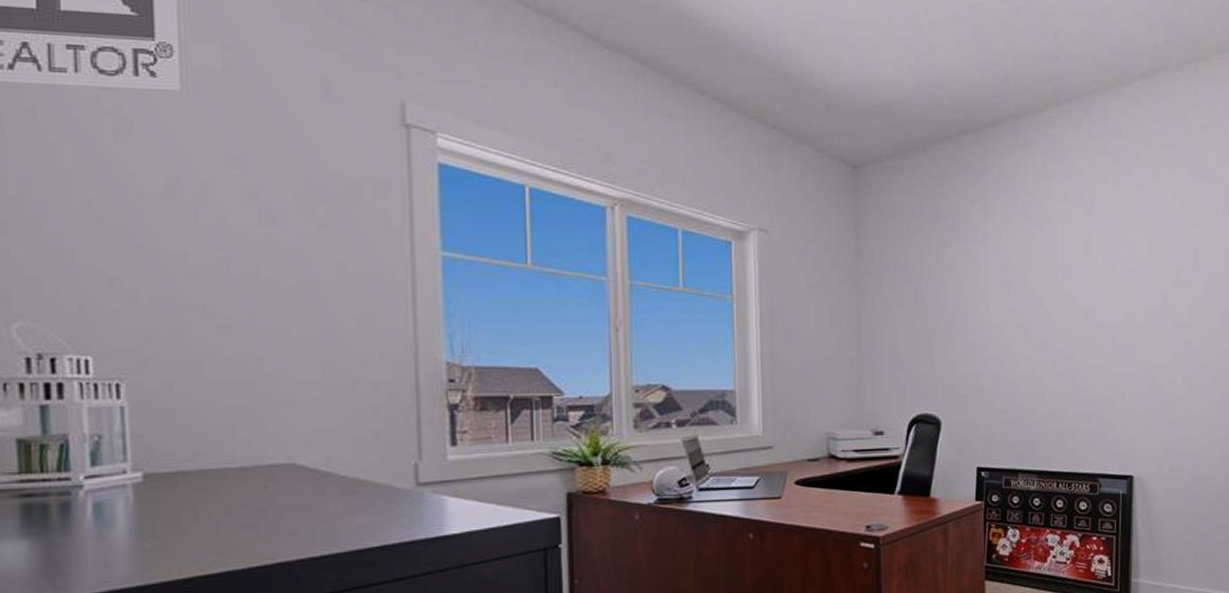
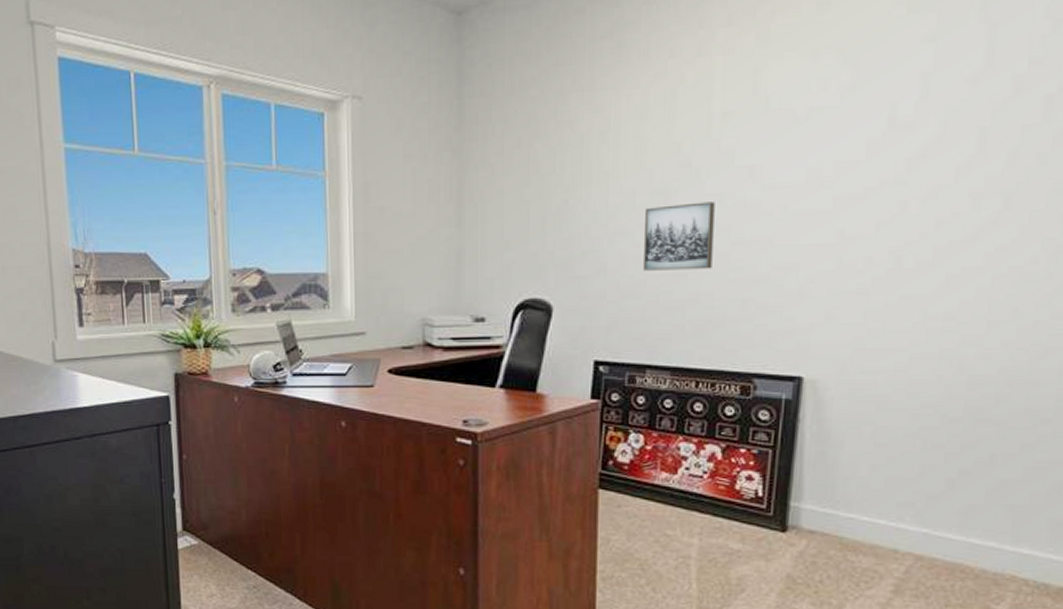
wall art: none [1010,336,1063,391] -> present [642,202,715,271]

